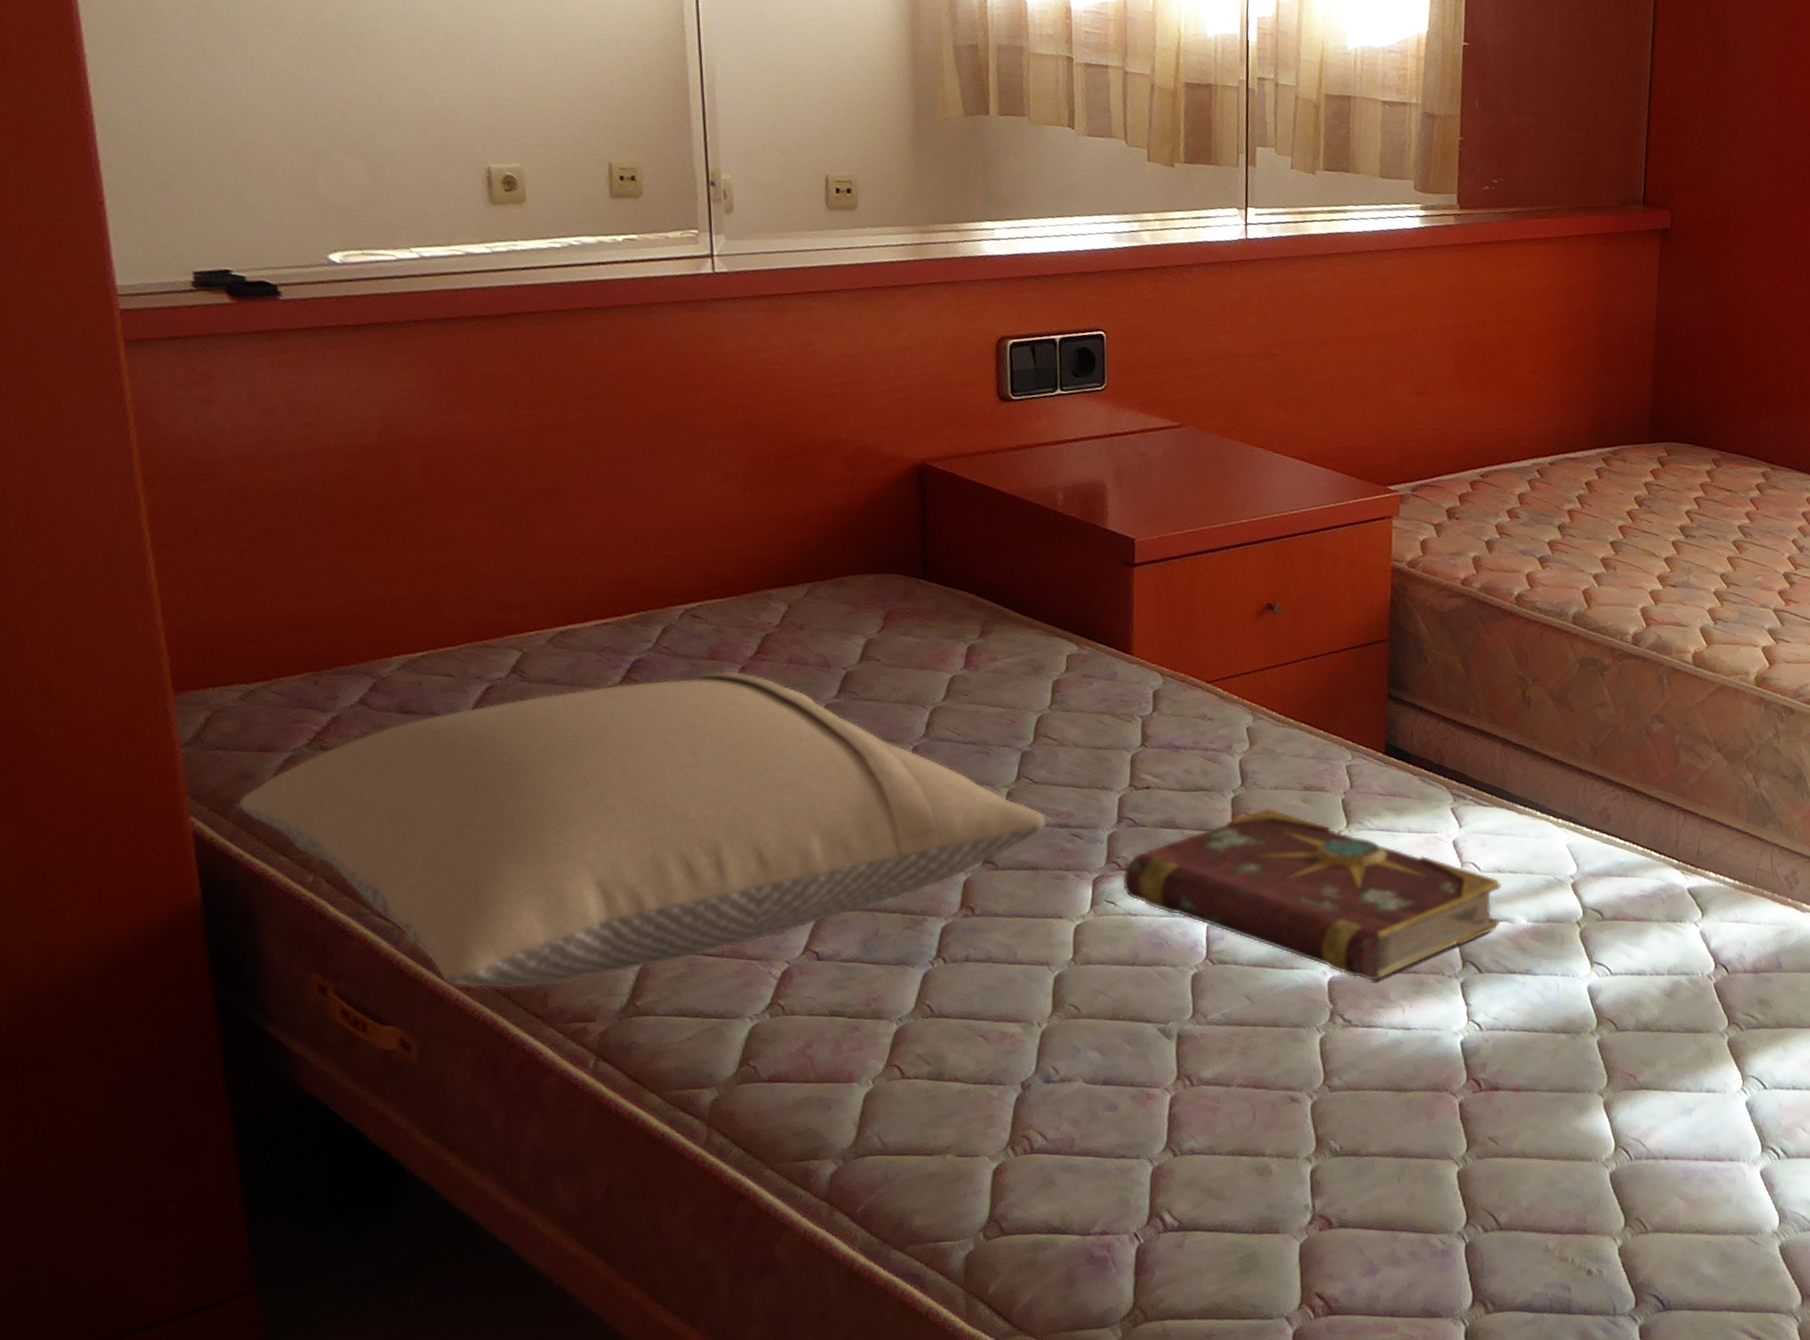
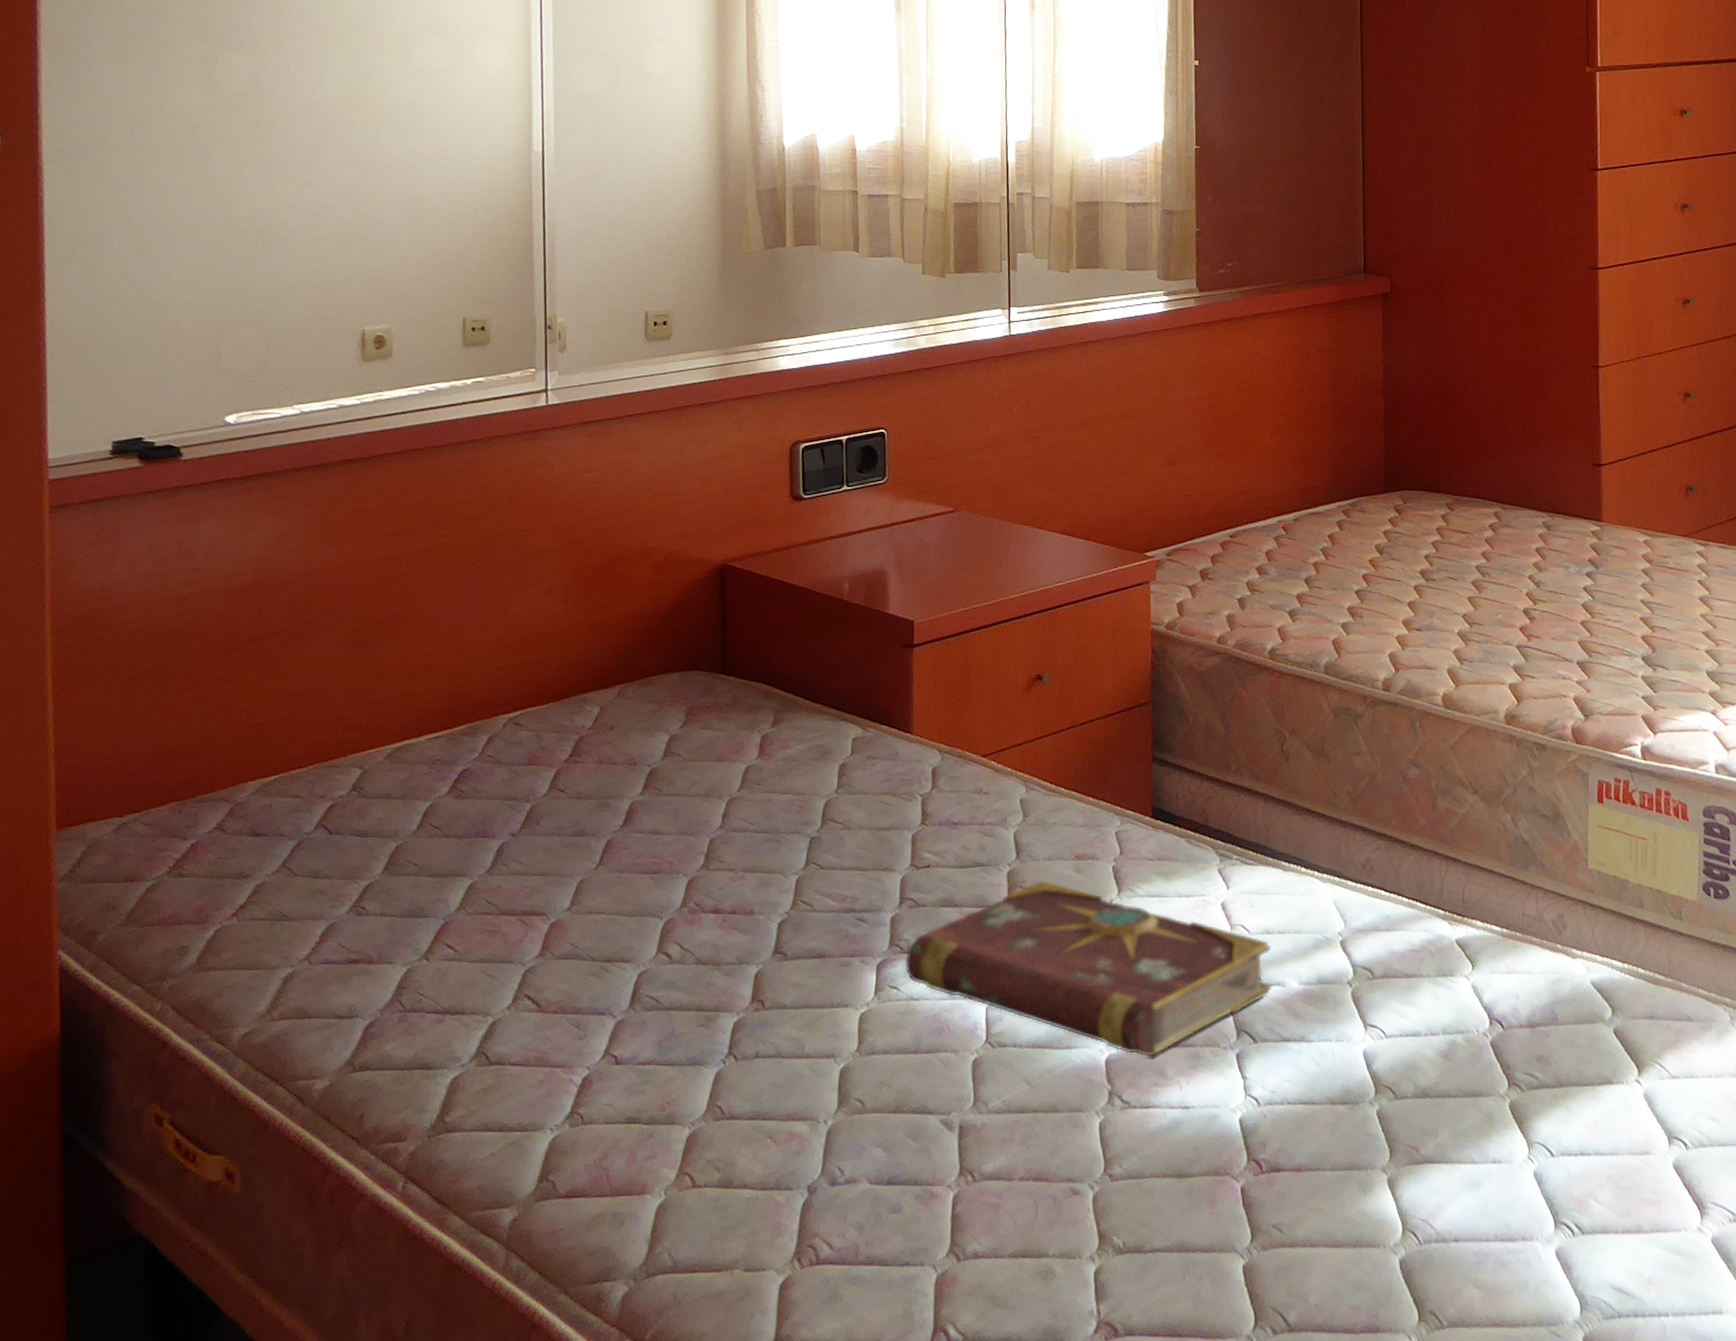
pillow: present [238,671,1046,989] -> none [102,775,833,1110]

